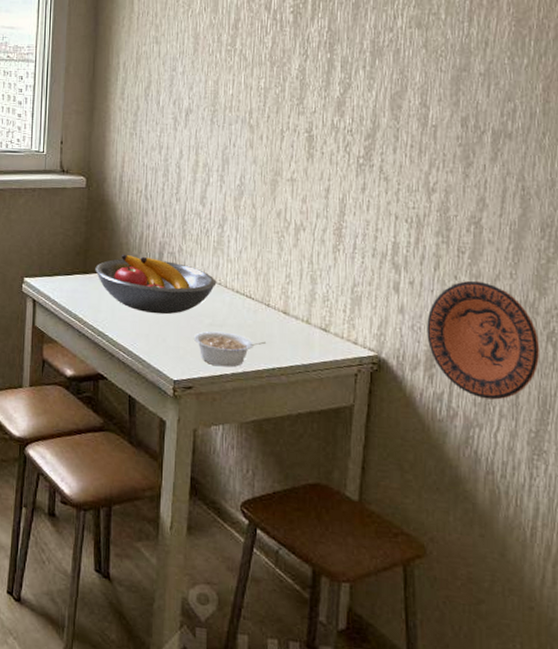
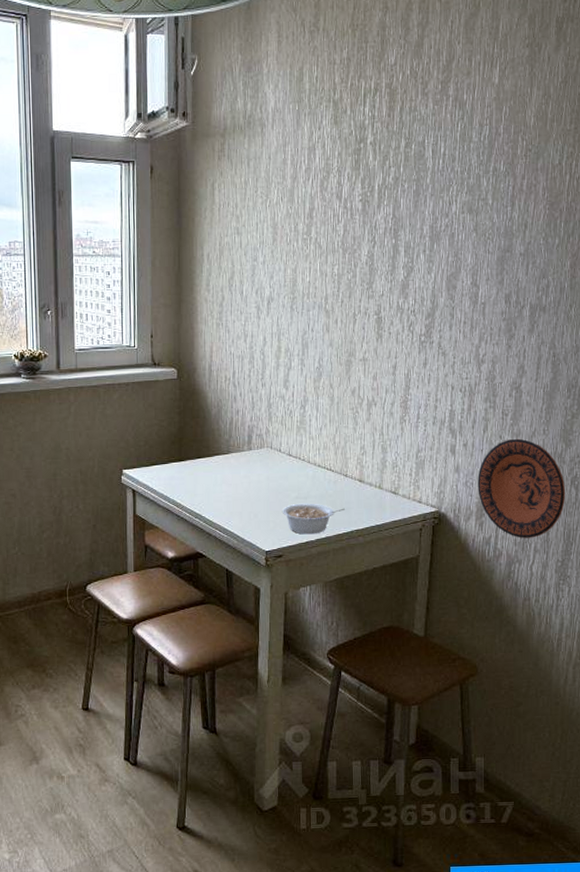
fruit bowl: present [95,254,217,315] -> none [190,439,301,493]

